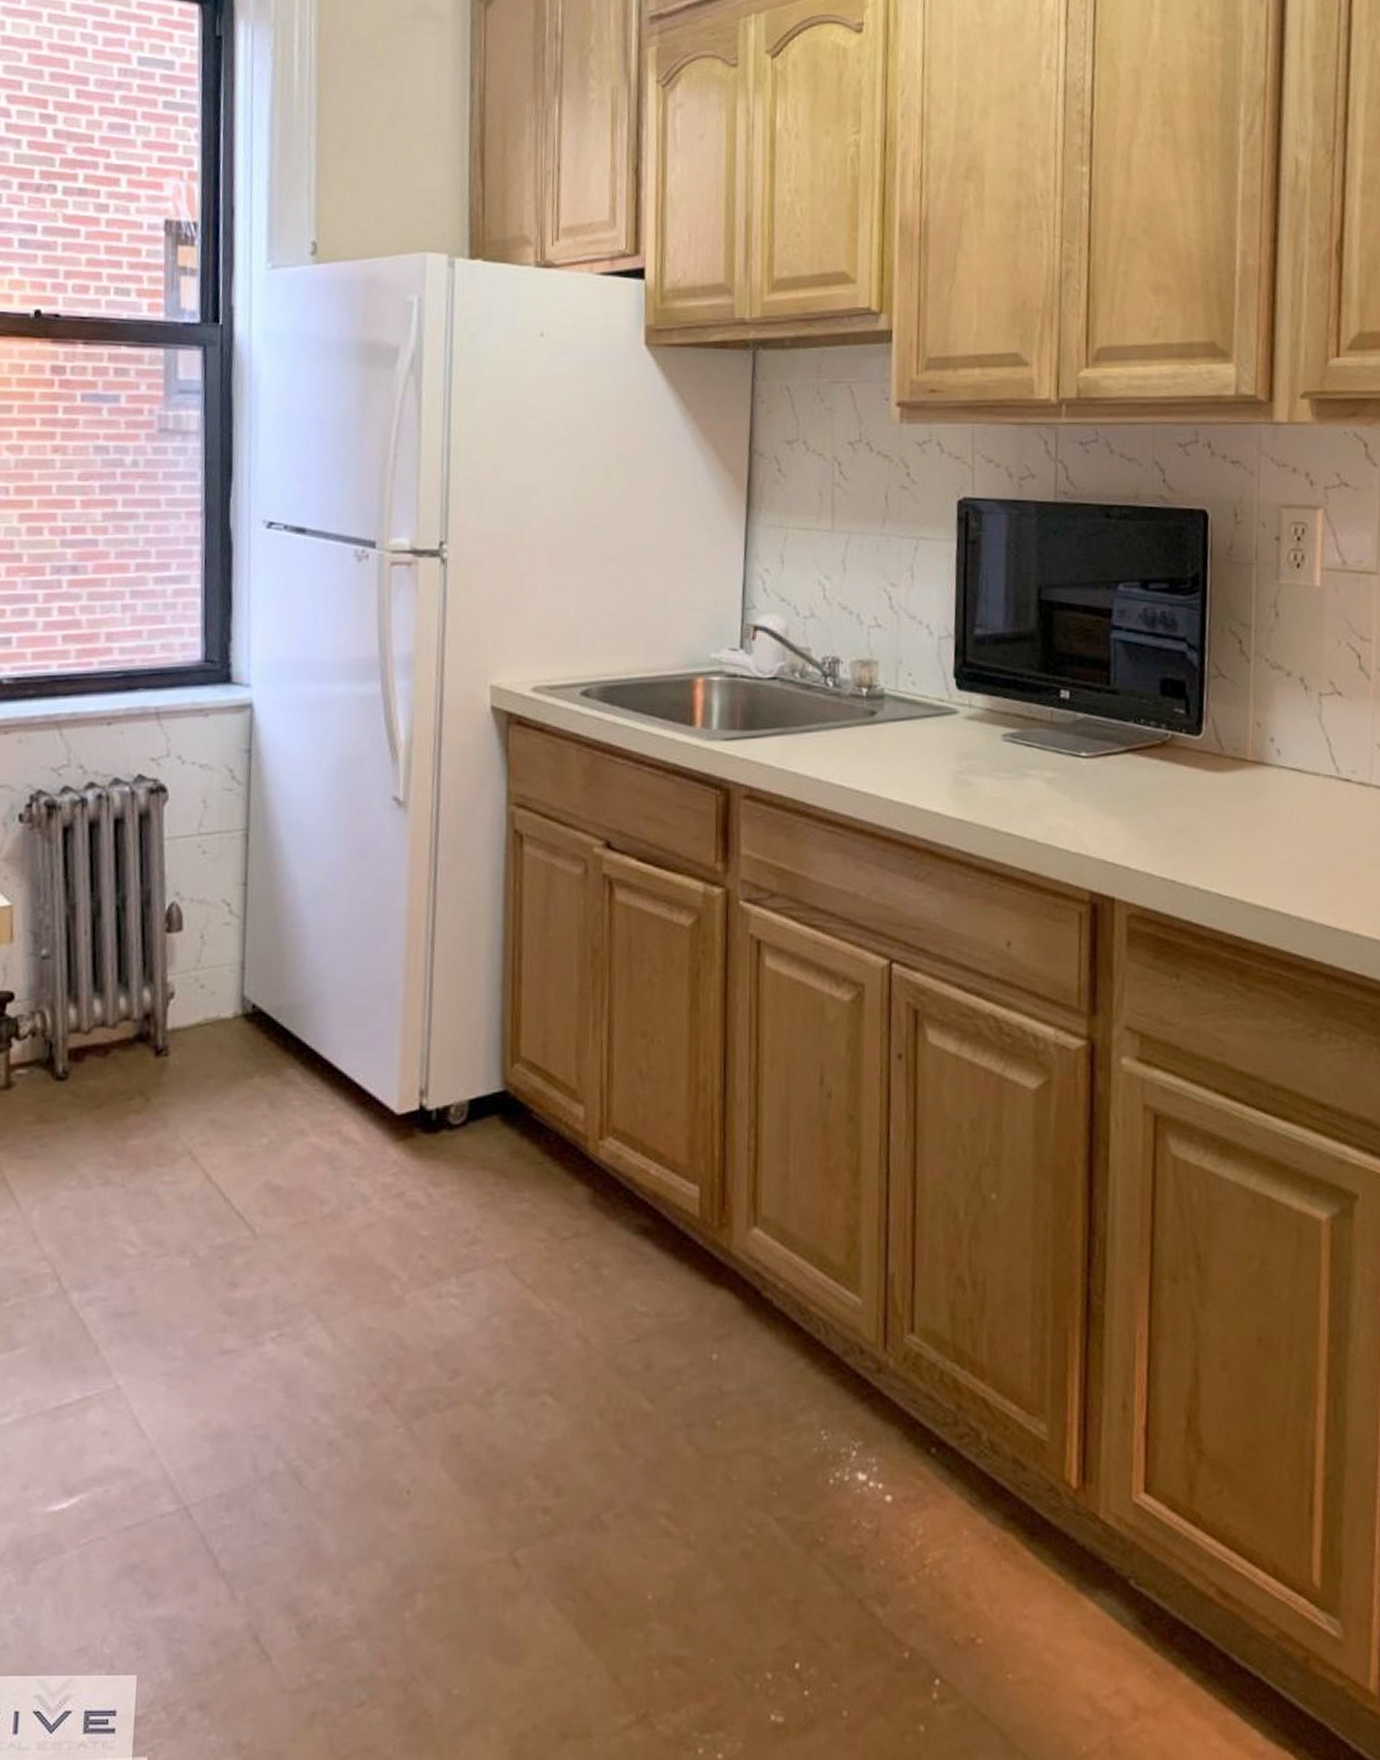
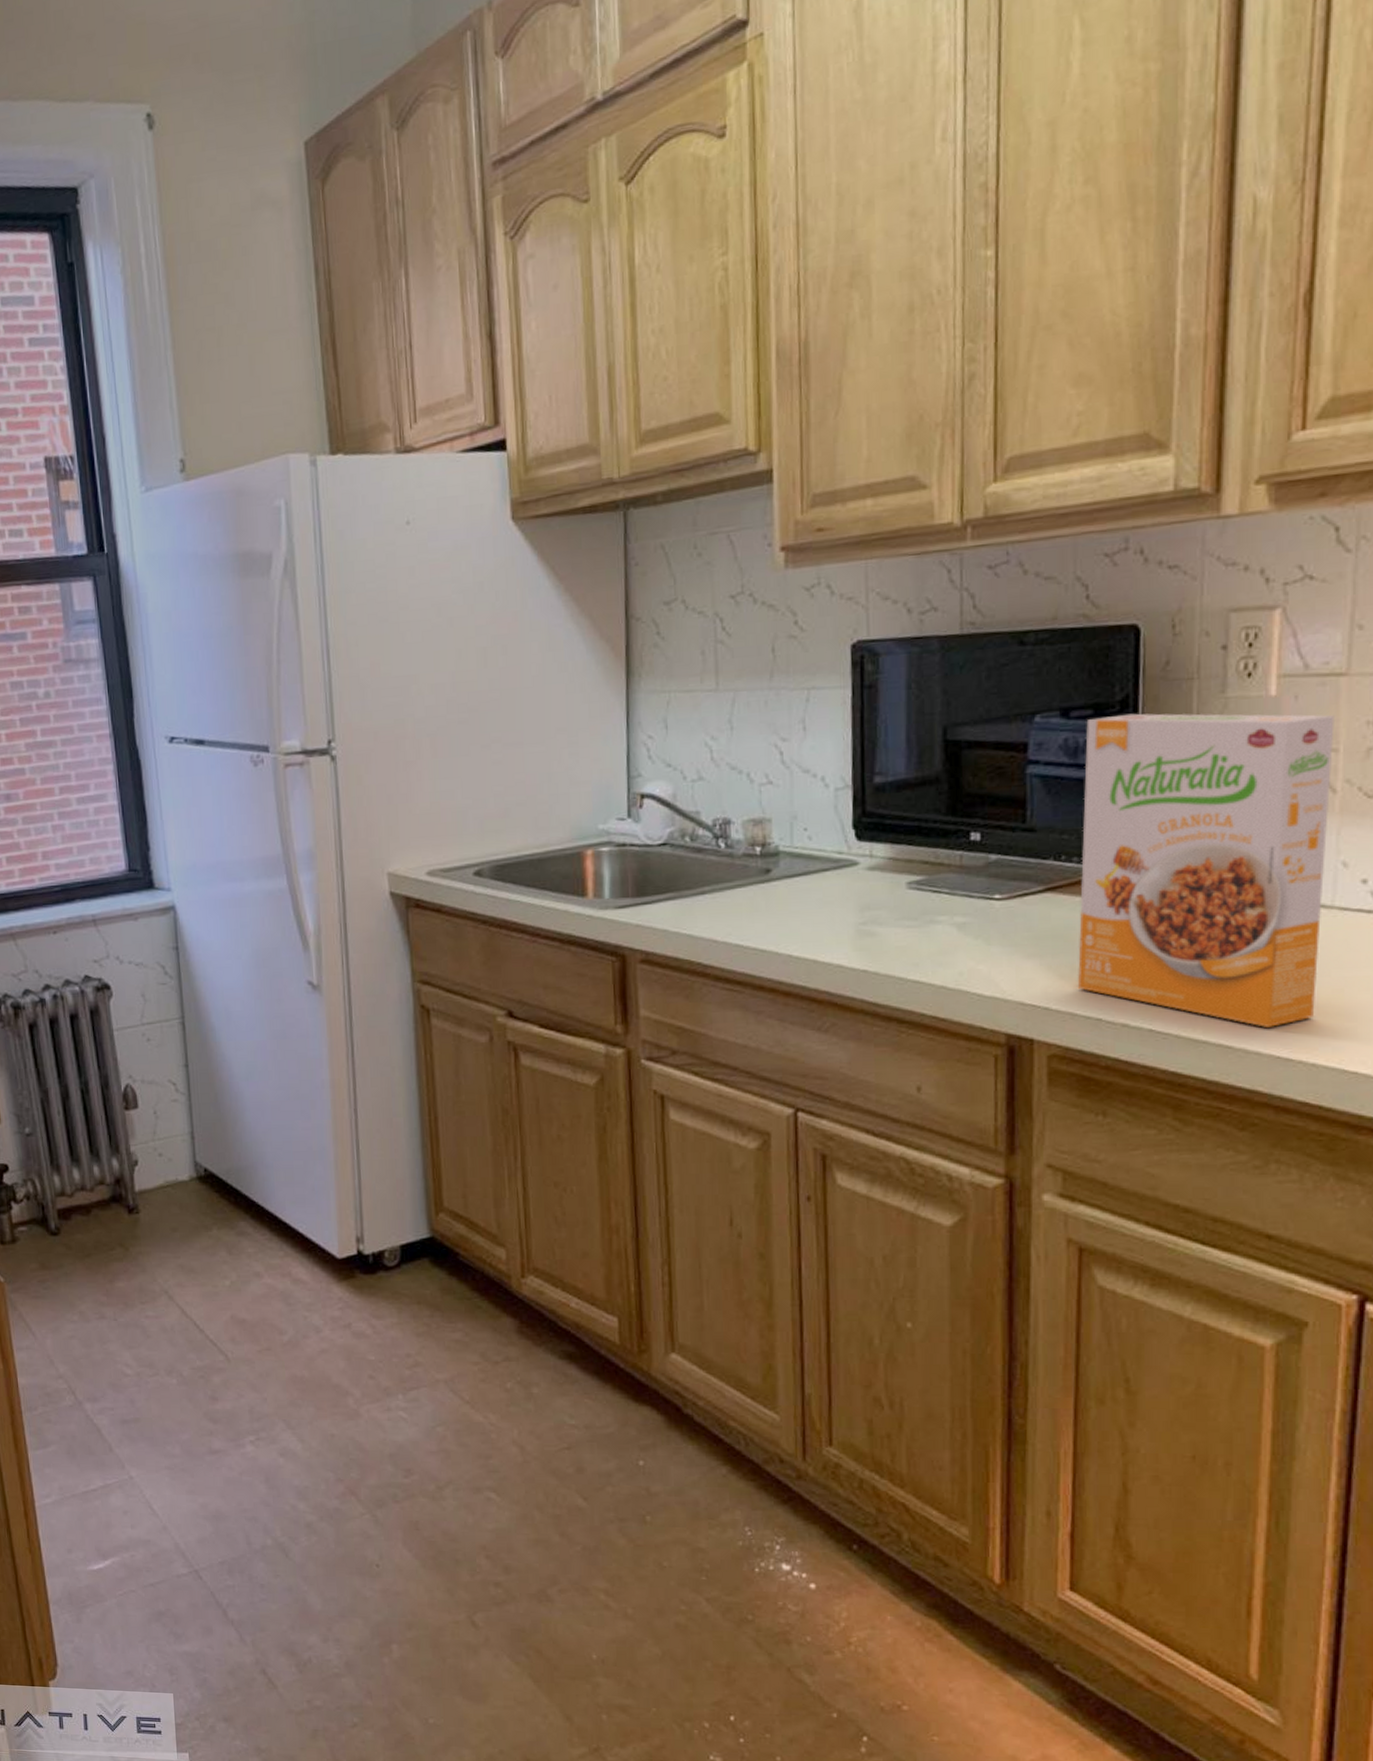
cereal box: none [1155,590,1368,897] -> present [1078,713,1335,1027]

